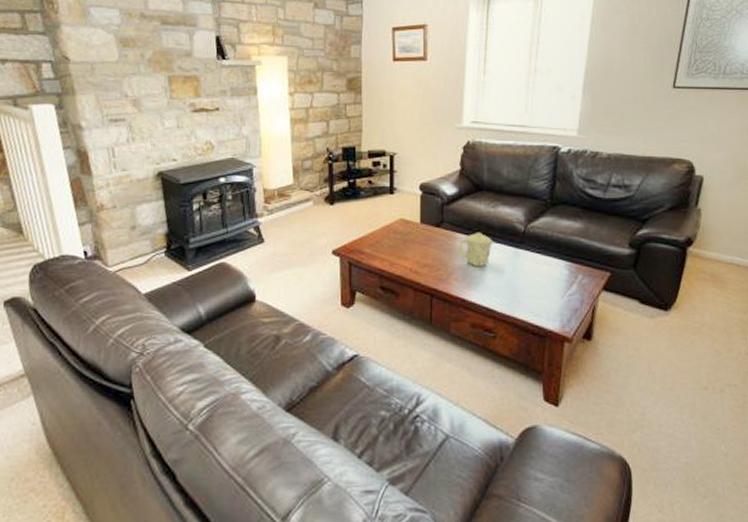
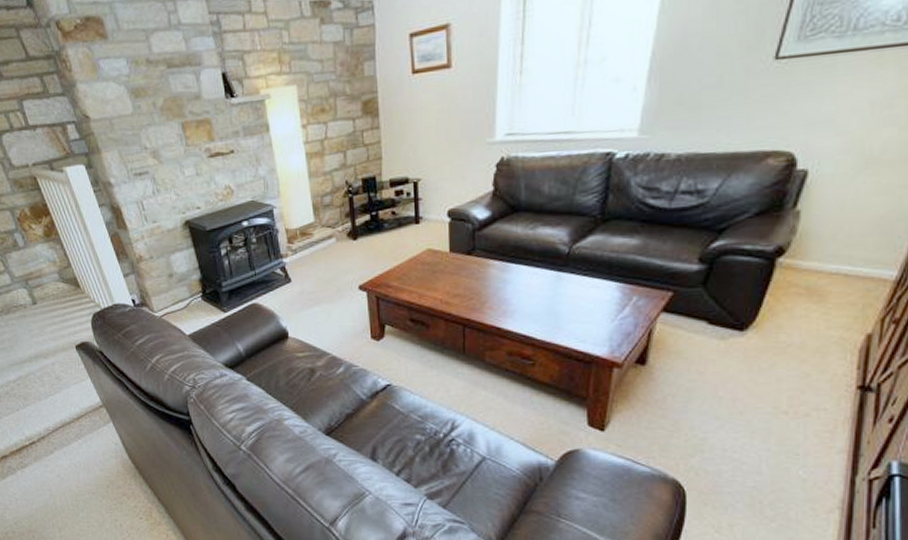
mug: present [459,232,494,267] -> none [493,257,533,295]

